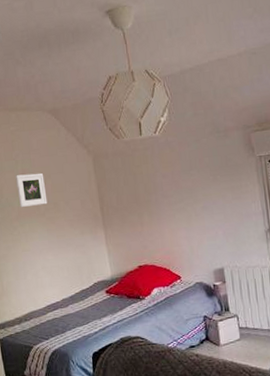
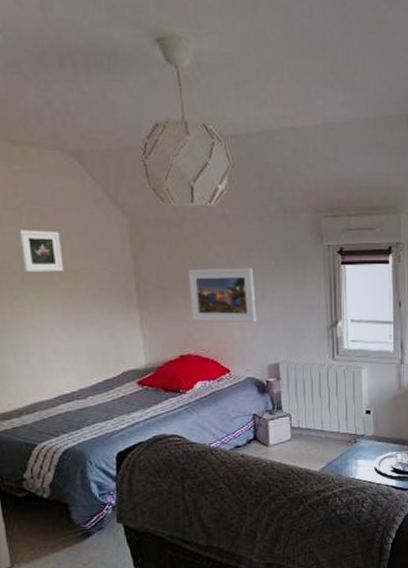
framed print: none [140,184,201,236] -> present [187,268,257,323]

